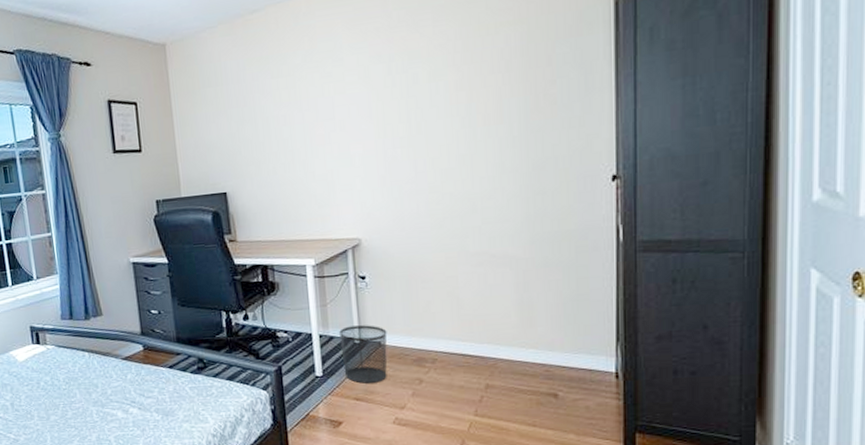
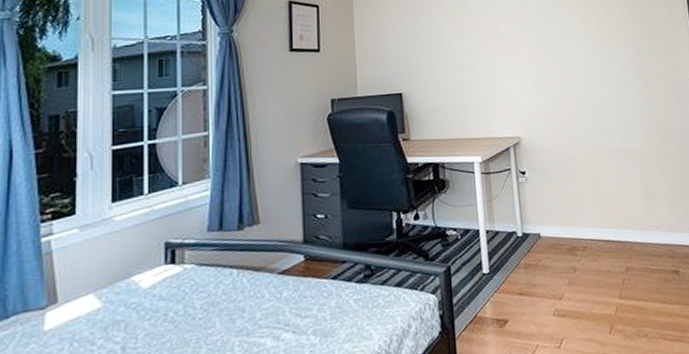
waste bin: present [339,325,387,384] -> none [504,218,547,277]

